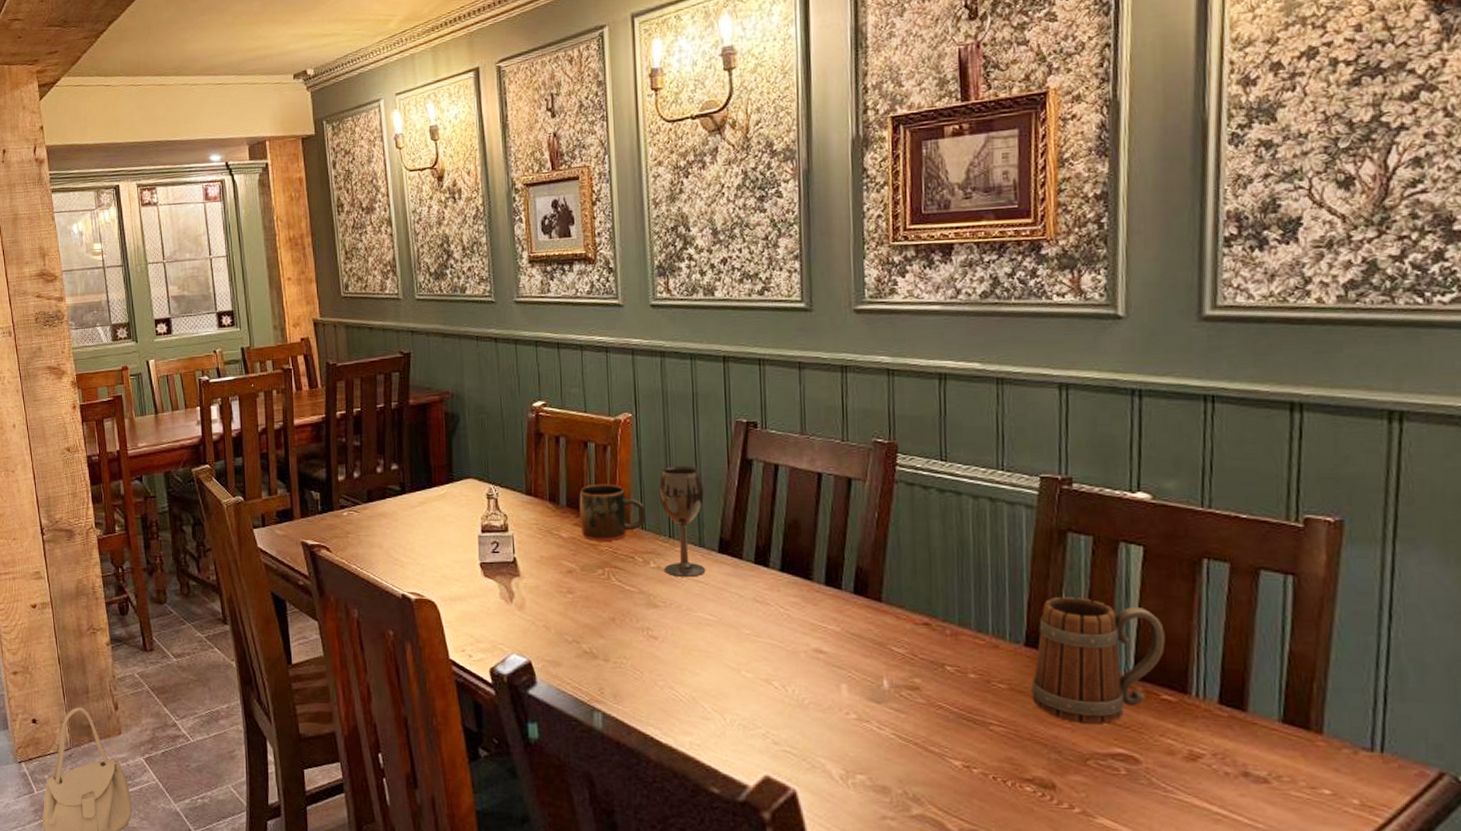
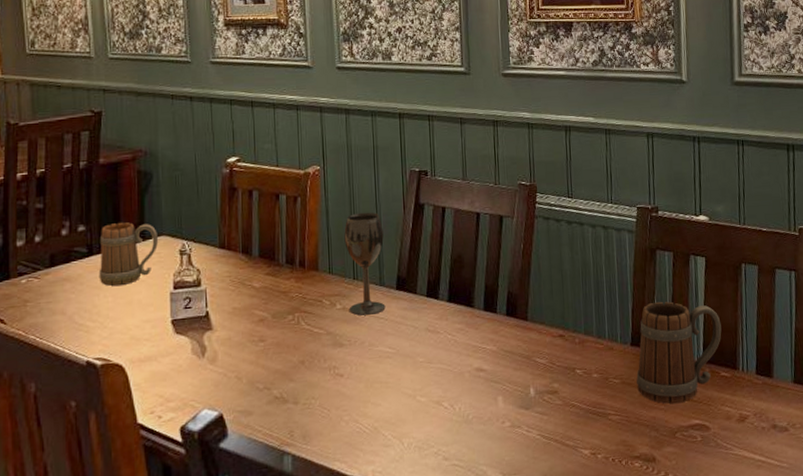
beer mug: none [411,464,466,524] -> present [98,222,158,286]
mug: present [579,483,646,541] -> none [271,232,333,288]

